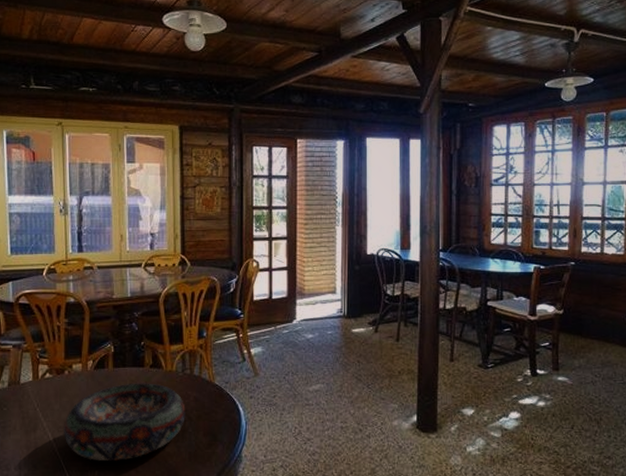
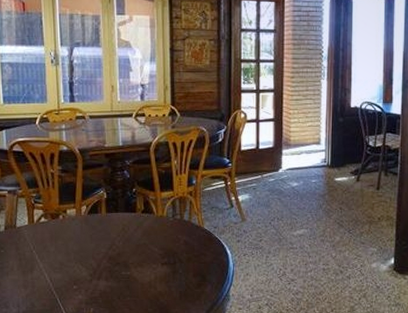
decorative bowl: present [64,383,186,461] -> none [60,227,176,299]

